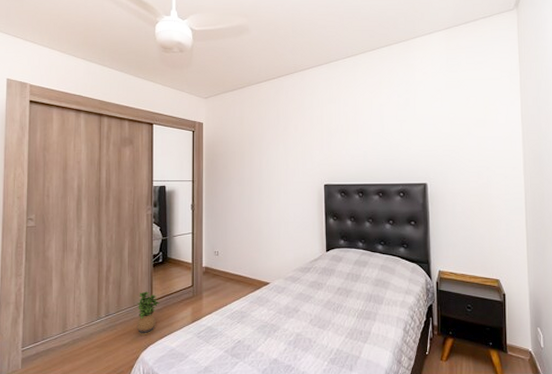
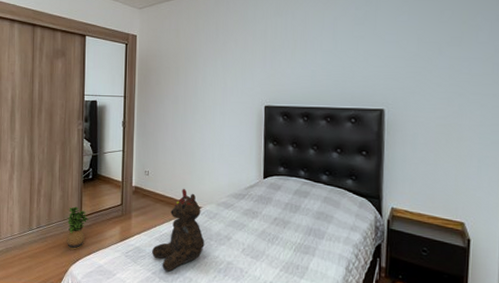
teddy bear: none [224,265,274,348] -> present [152,188,205,272]

